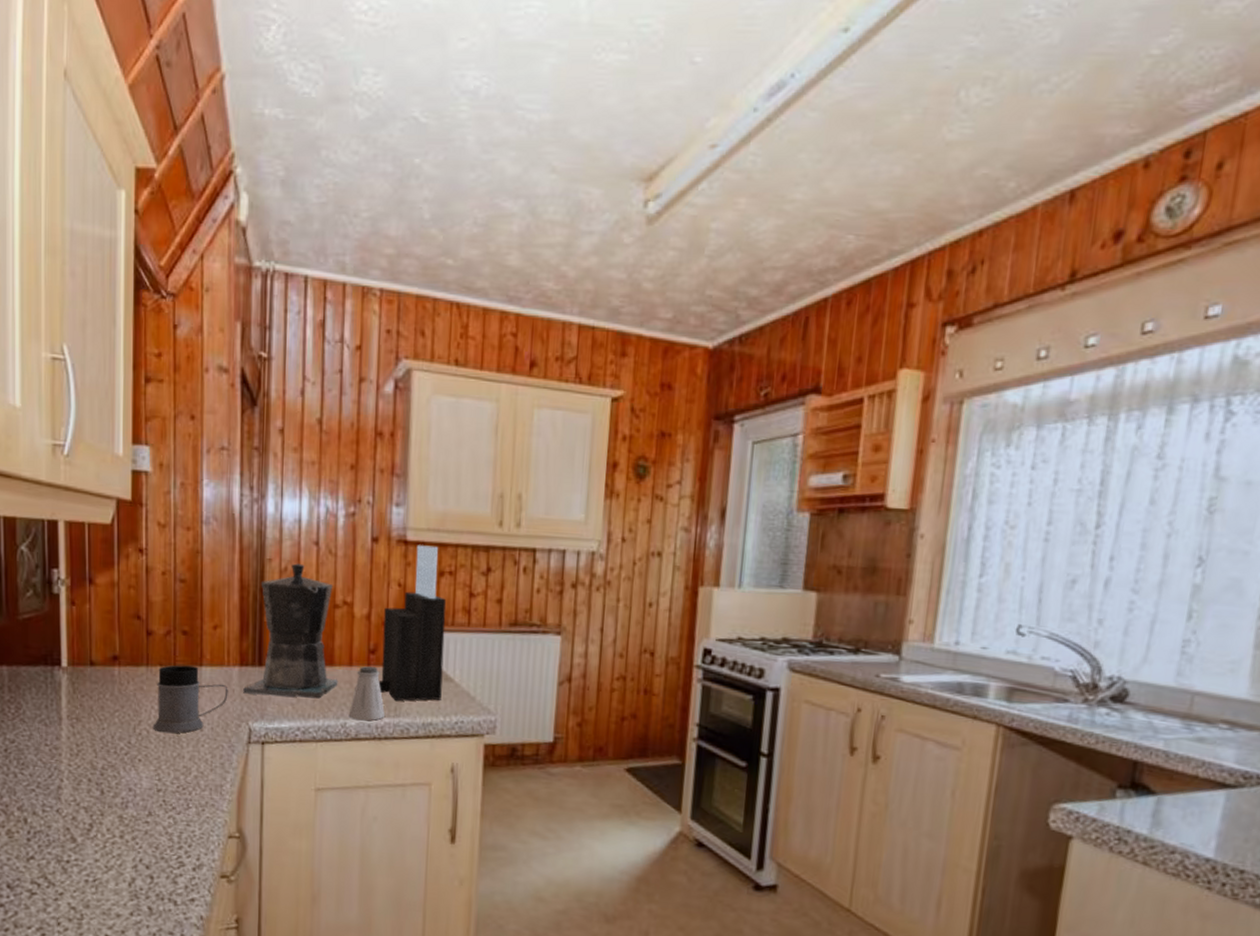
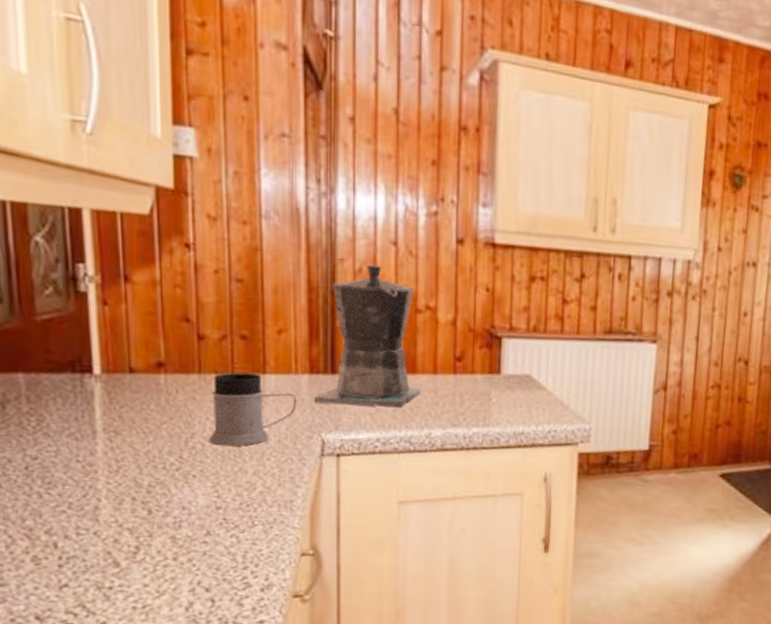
saltshaker: present [348,666,385,721] -> none [433,374,473,431]
knife block: present [378,545,446,702] -> none [465,248,538,411]

